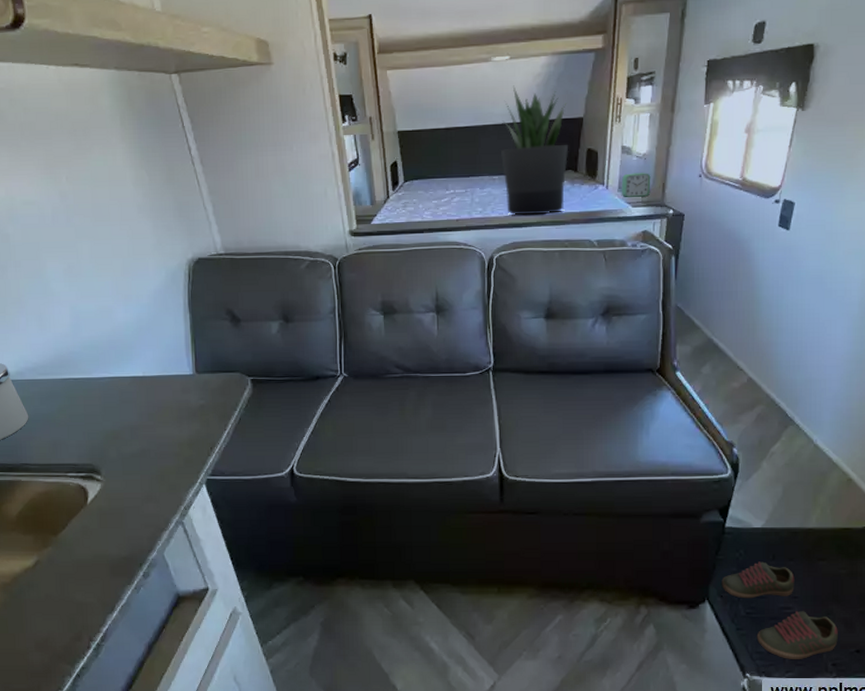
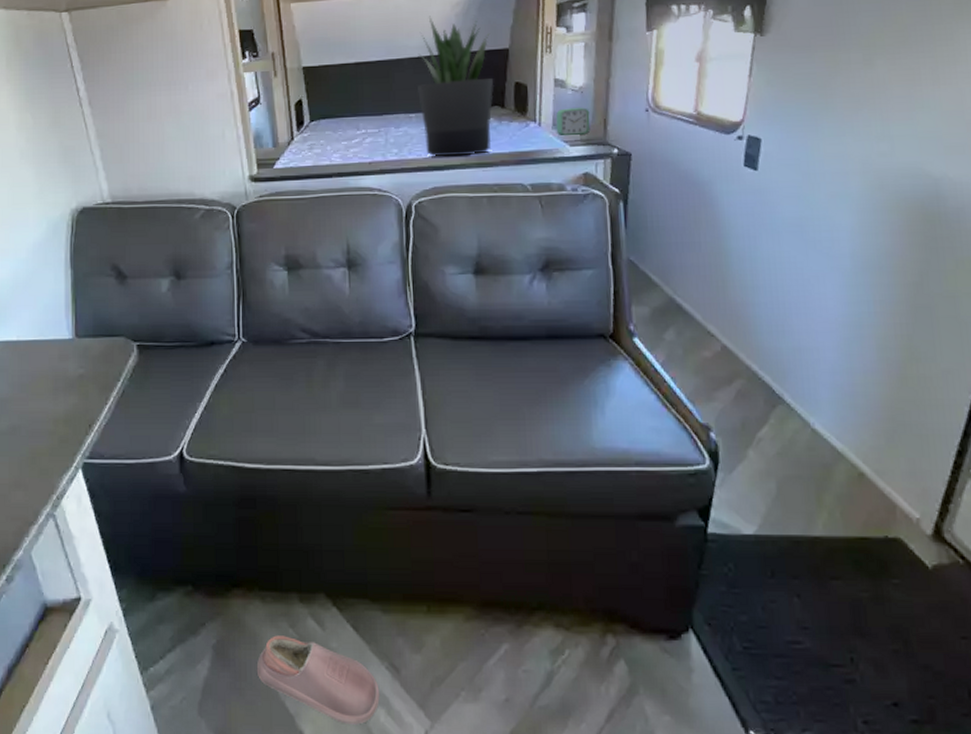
shoe: none [357,614,458,679] -> present [256,635,380,725]
shoe: present [721,561,838,659] -> none [708,579,867,713]

